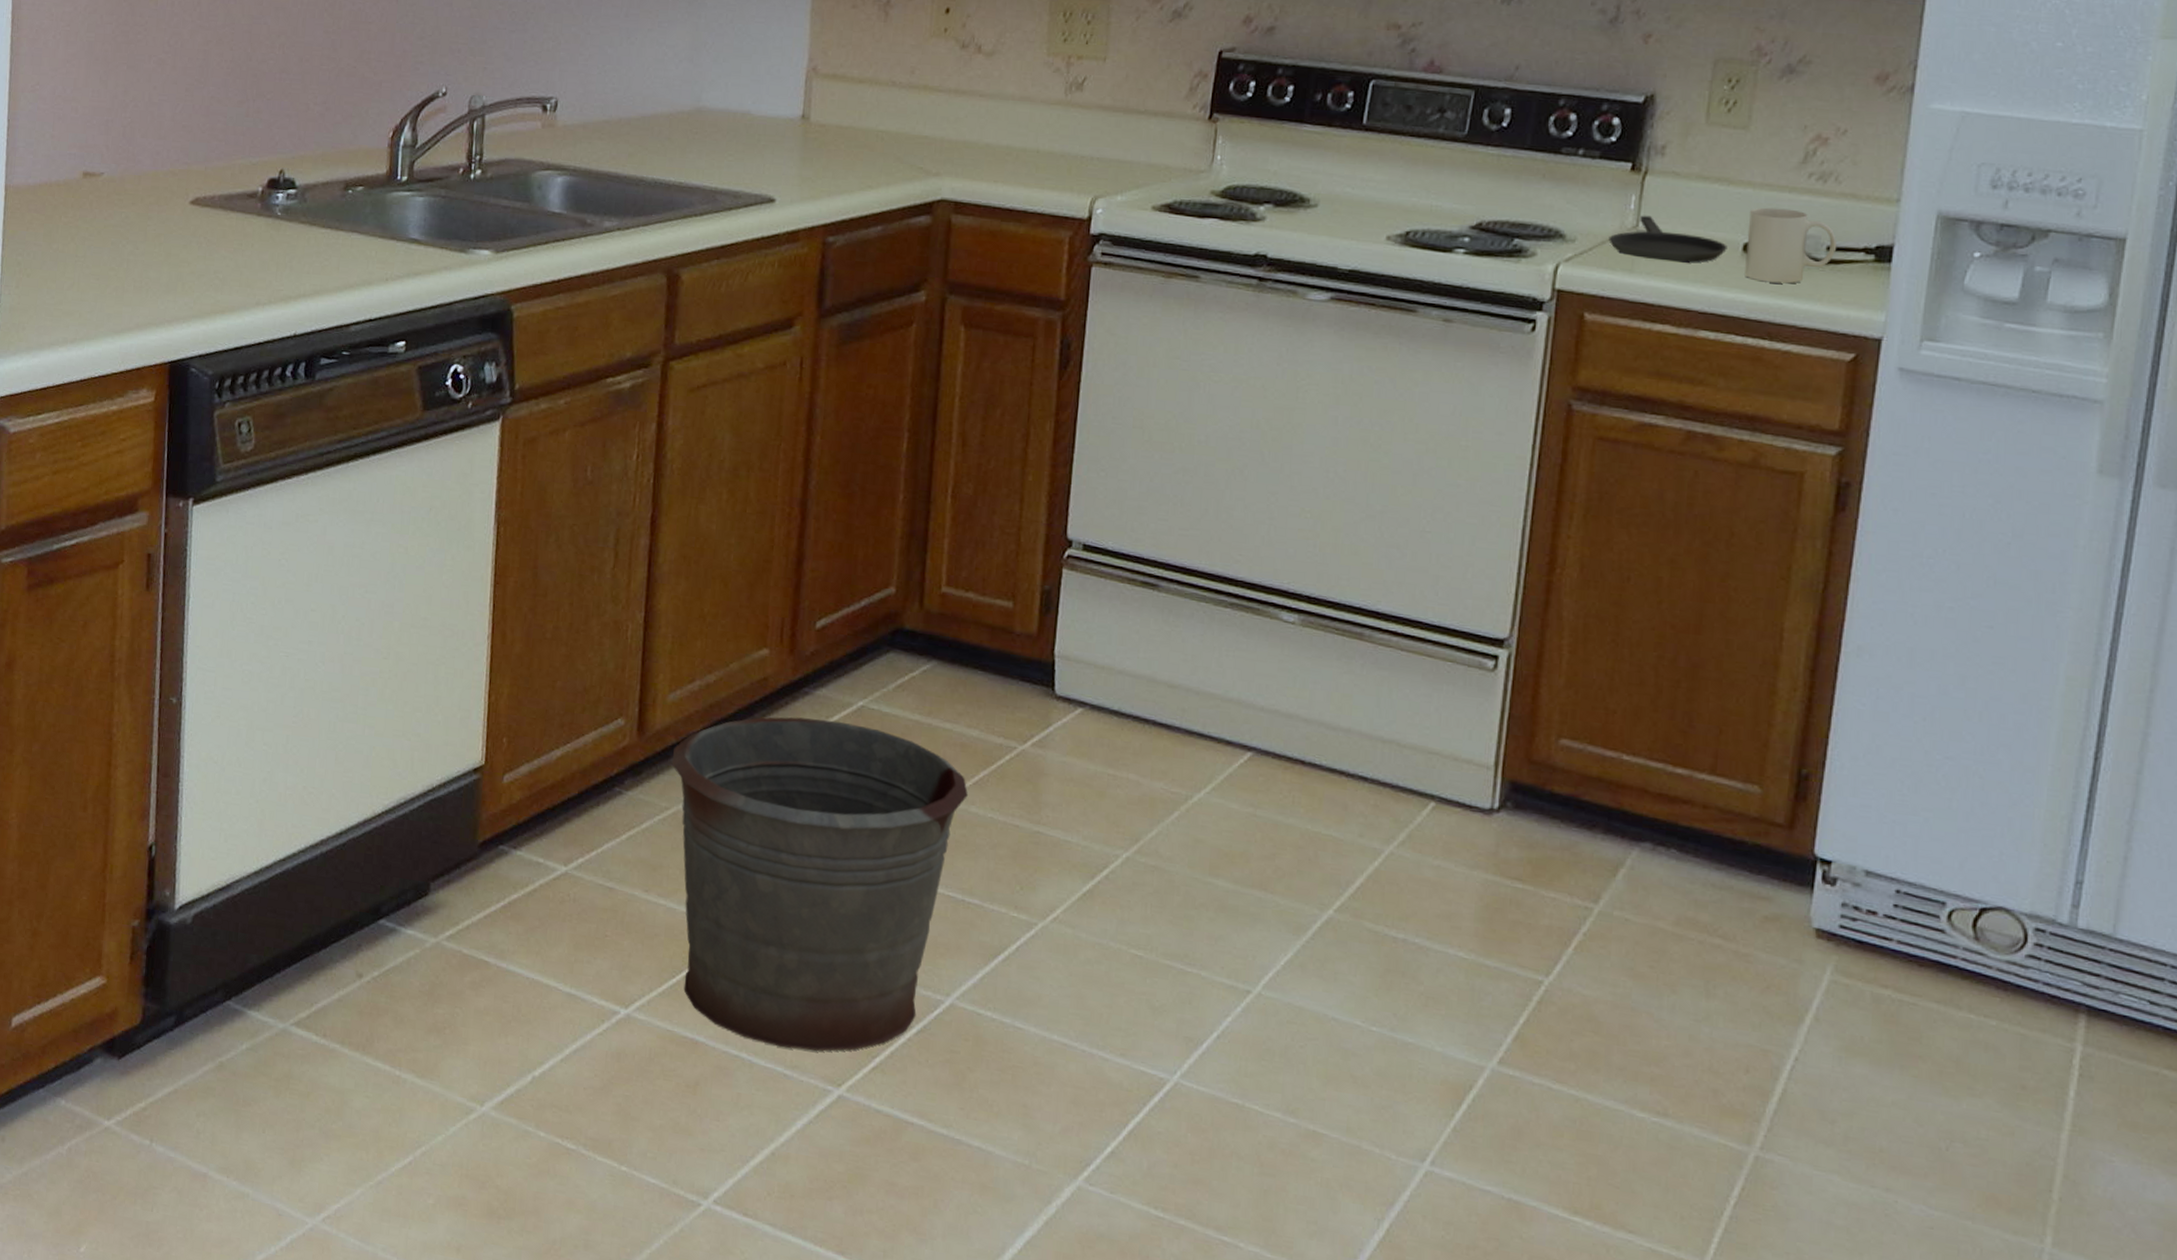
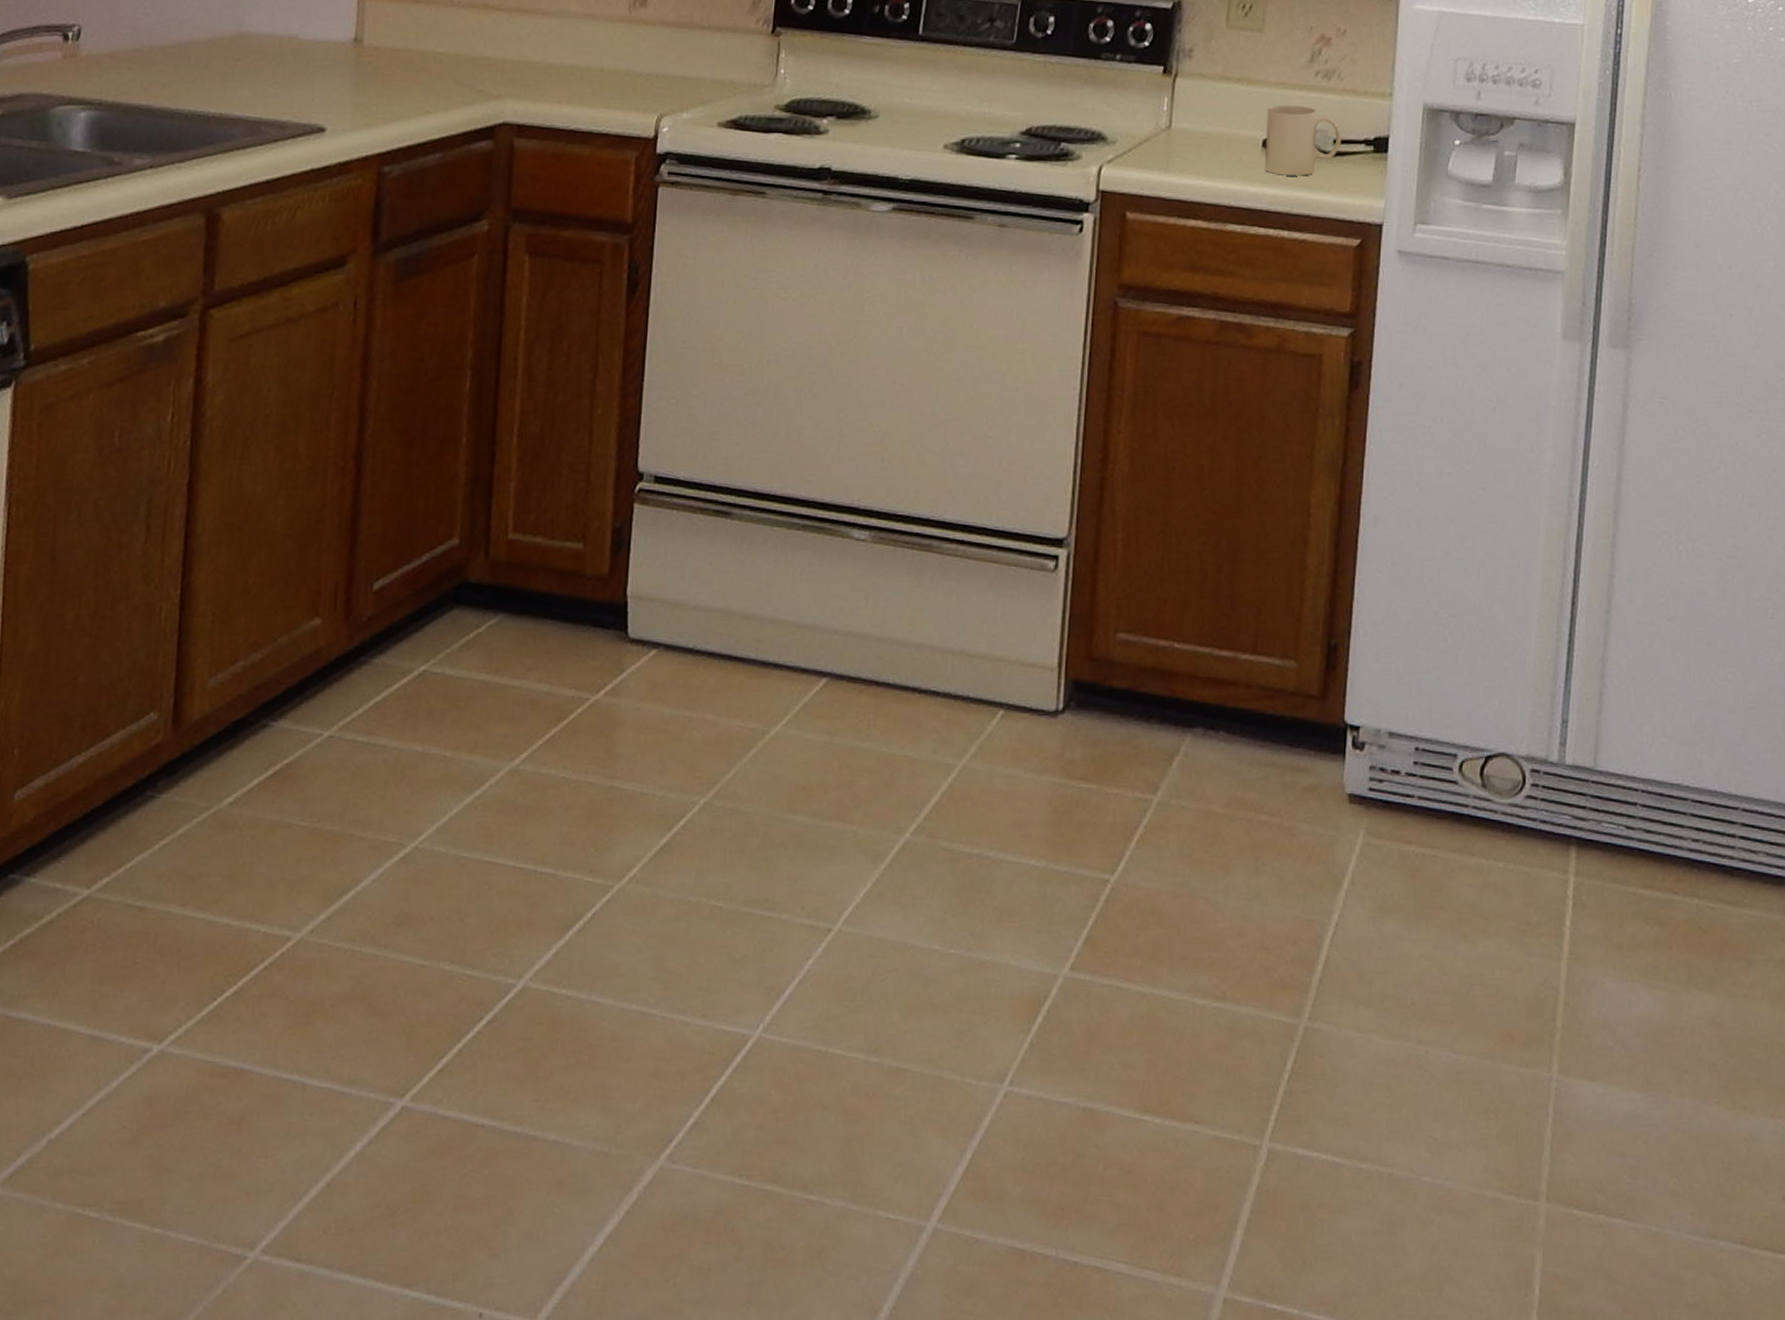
bucket: present [671,717,968,1051] -> none [212,689,539,1061]
frying pan: present [1608,215,1727,262] -> none [1145,116,1249,160]

